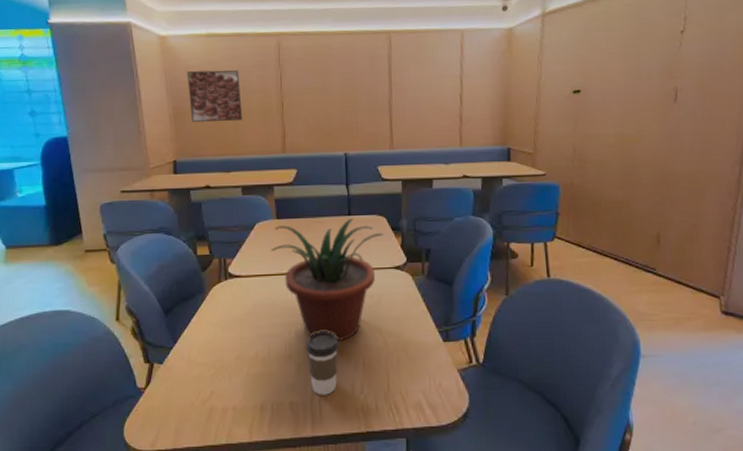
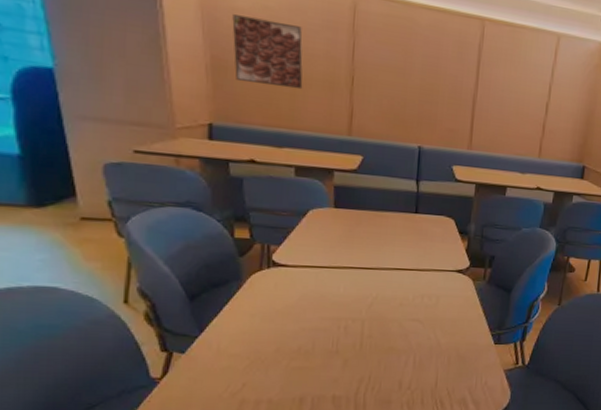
potted plant: present [270,218,384,342] -> none [324,215,450,340]
coffee cup: present [305,331,339,395] -> none [354,328,391,390]

